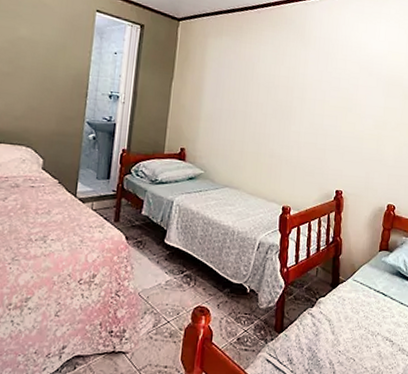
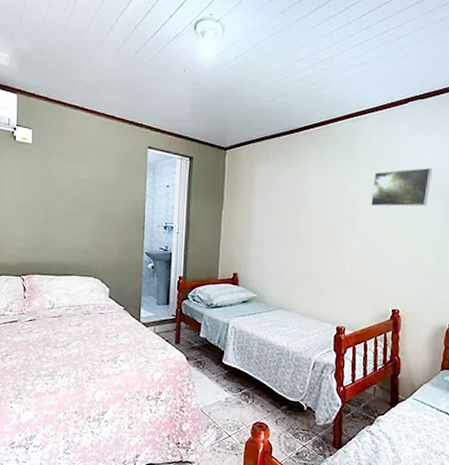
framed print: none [318,54,375,92] -> present [370,167,432,207]

